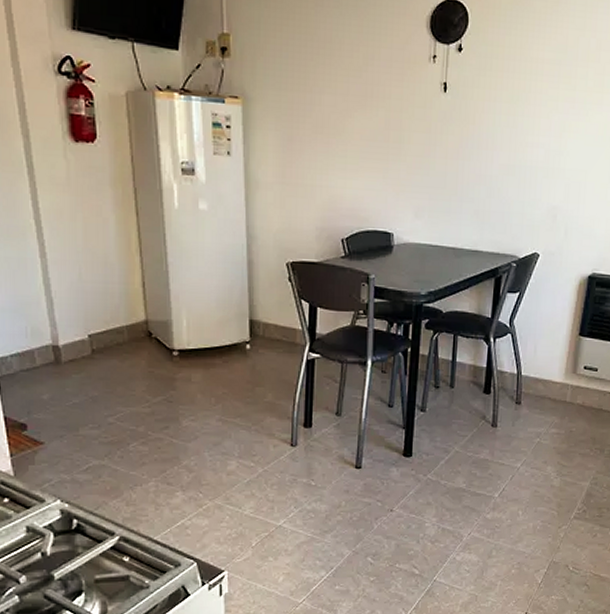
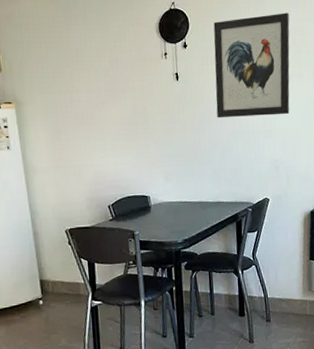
wall art: none [488,19,596,151] -> present [213,13,290,119]

